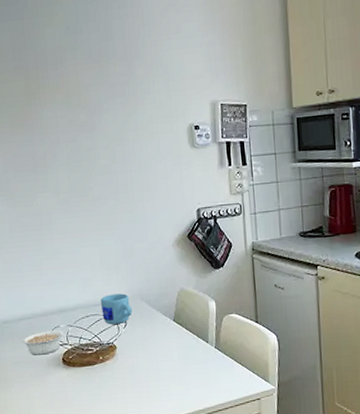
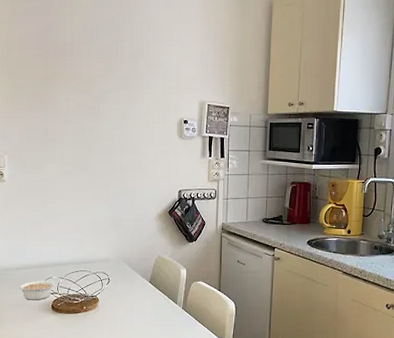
mug: present [100,293,132,324] -> none [89,255,115,280]

